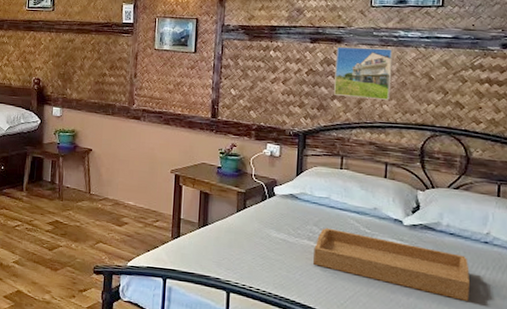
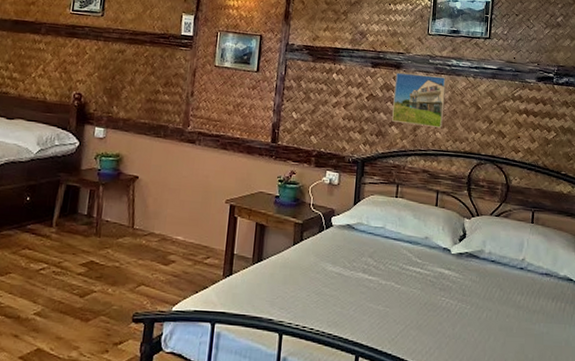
serving tray: present [313,227,471,301] -> none [367,259,508,328]

